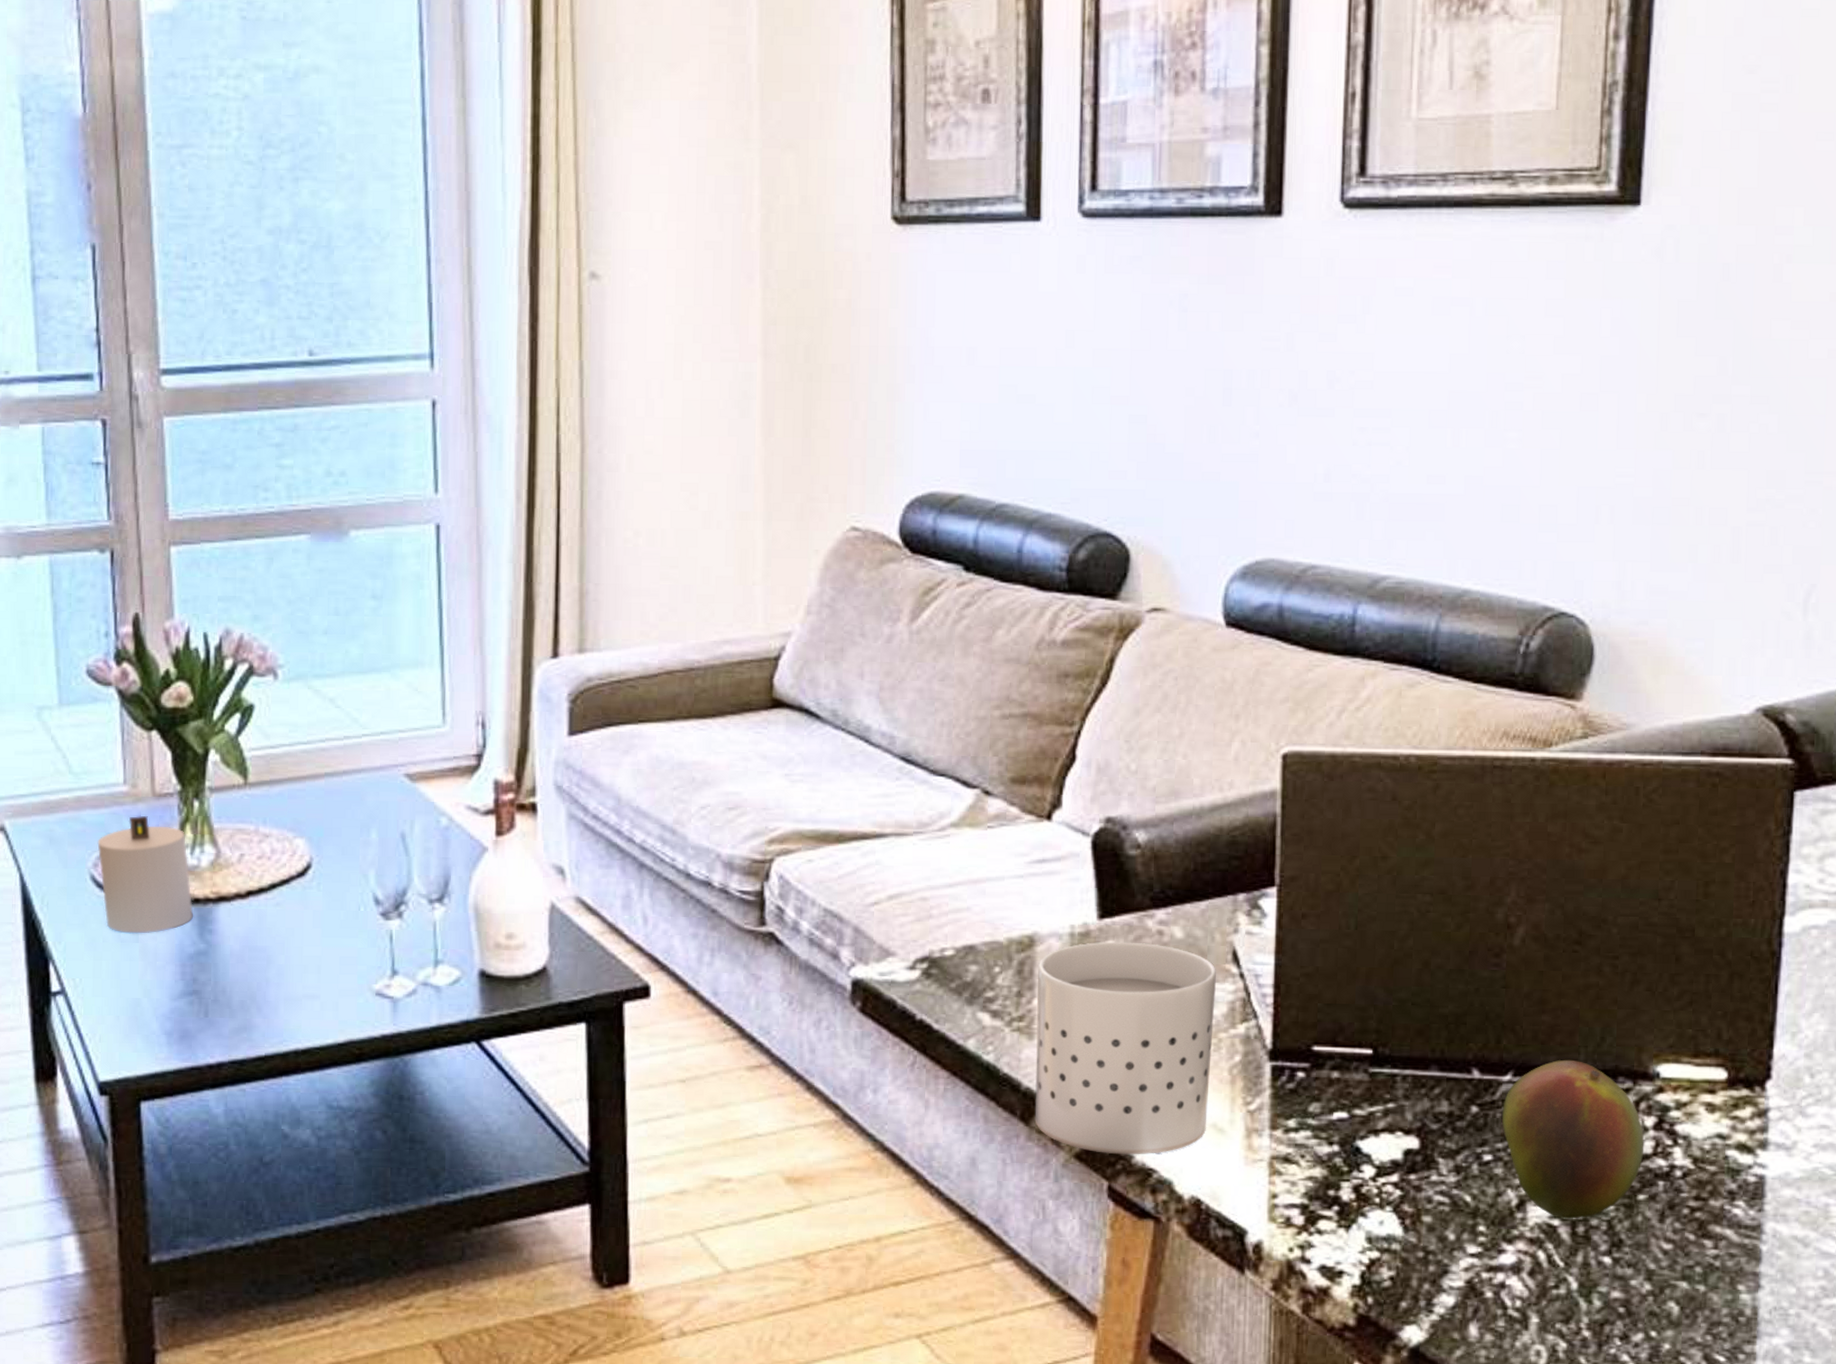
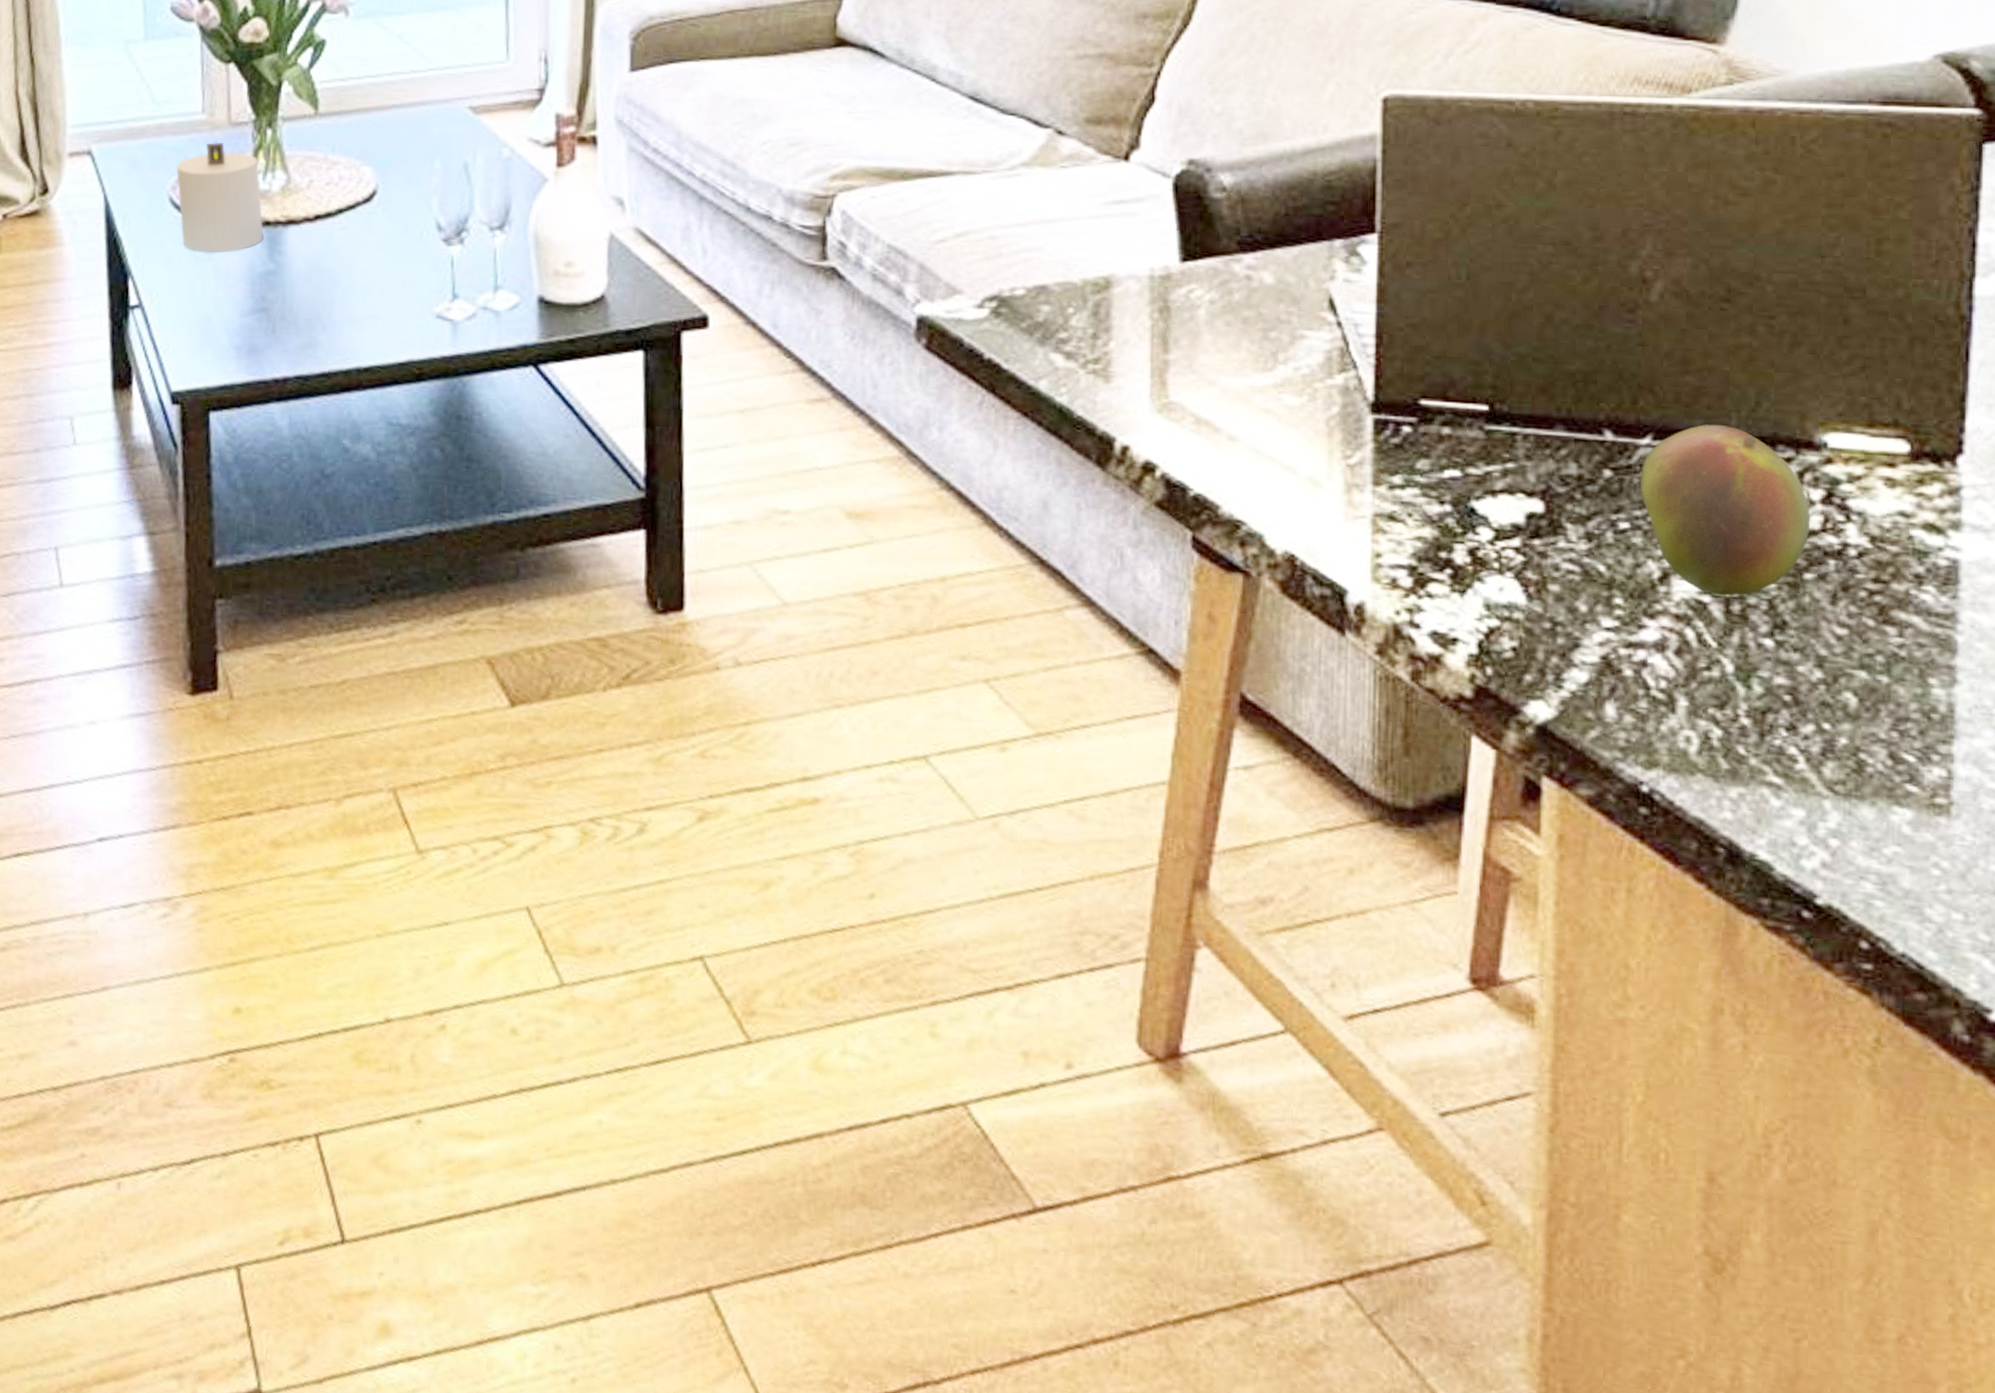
mug: present [1034,941,1217,1155] -> none [1111,285,1312,506]

